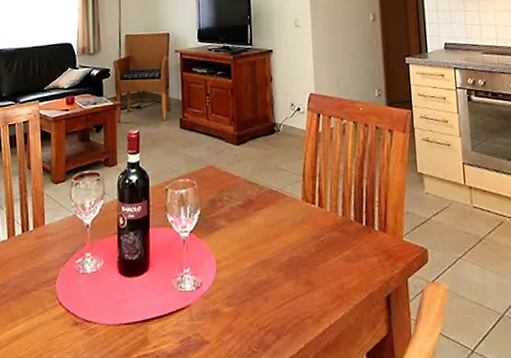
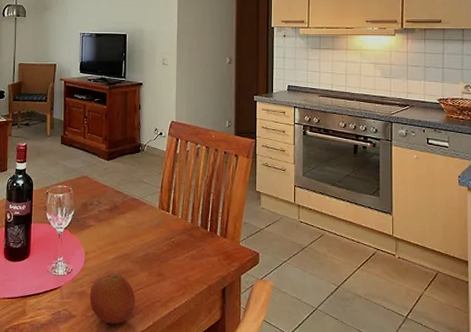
fruit: none [224,284,282,349] -> present [89,273,136,324]

